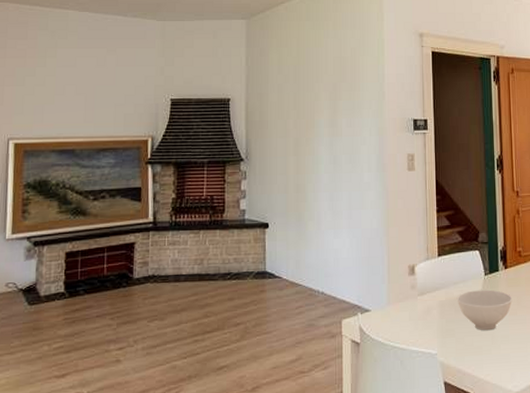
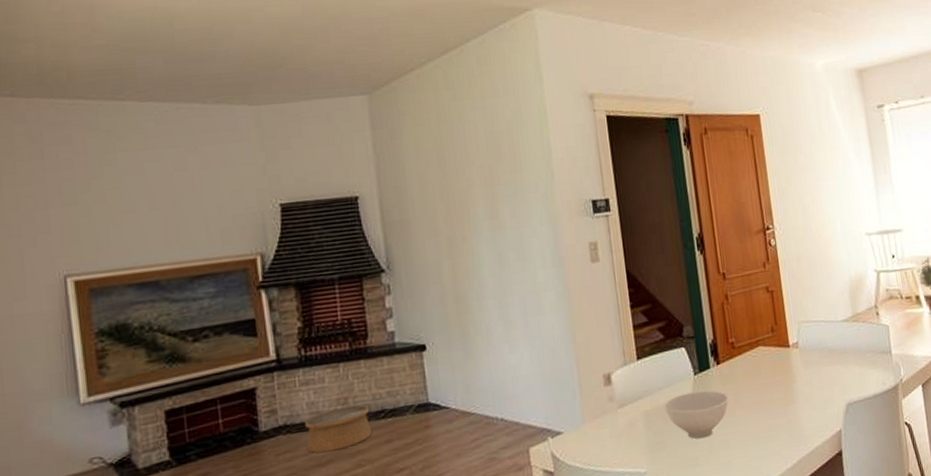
woven basket: none [168,266,219,302] -> present [305,404,373,453]

